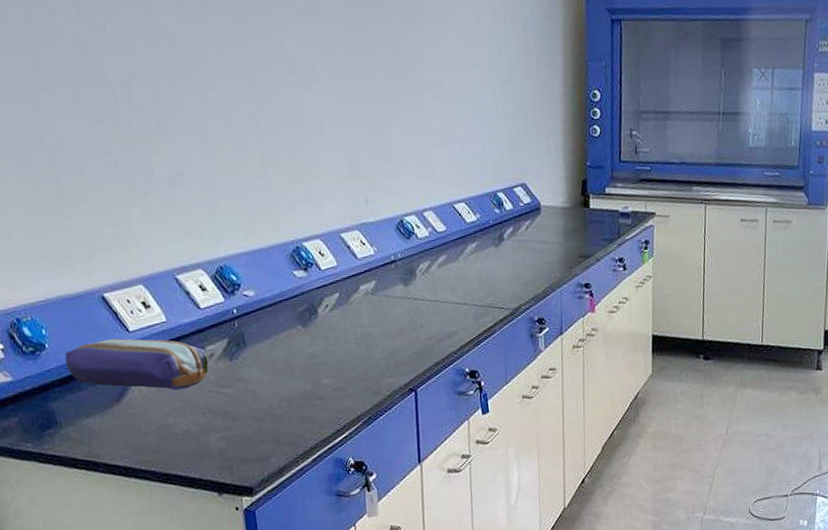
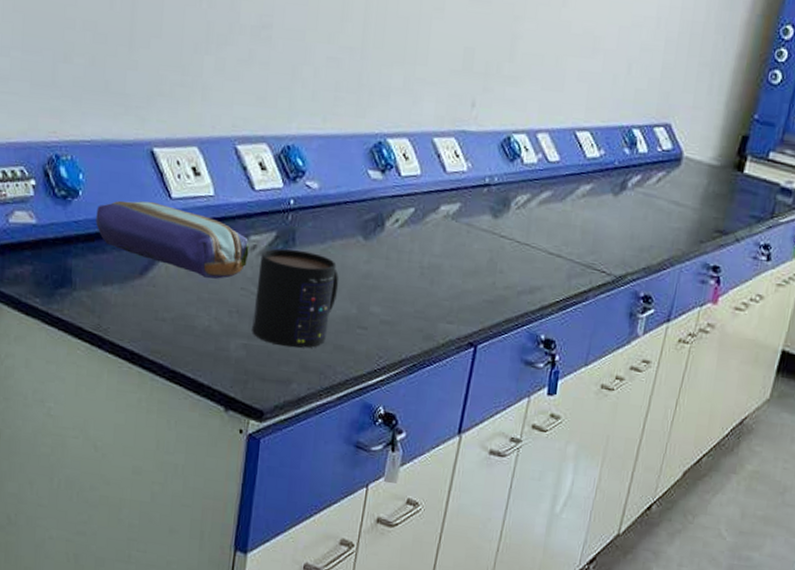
mug: none [219,348,292,431] -> present [252,248,339,348]

